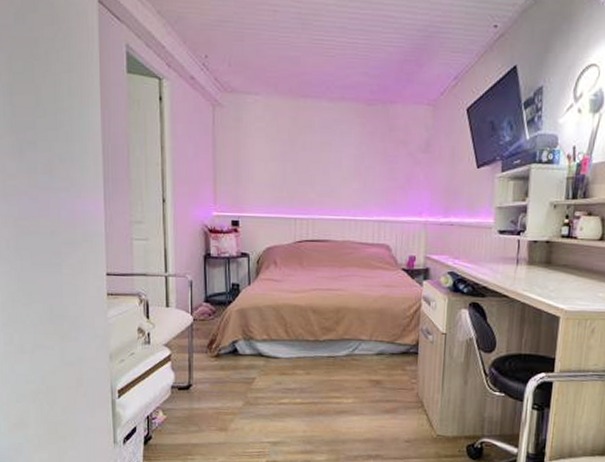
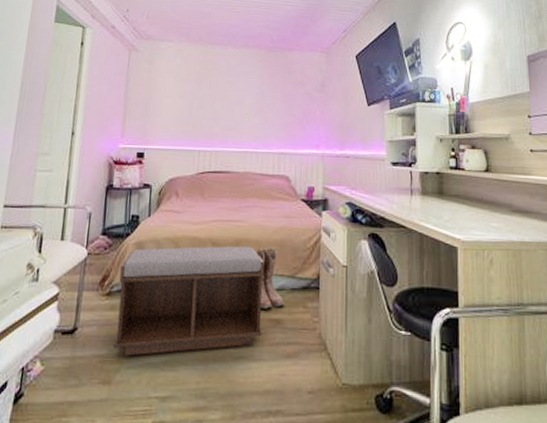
bench: none [226,313,364,409] -> present [114,246,264,356]
boots: none [357,315,384,371] -> present [256,247,285,309]

